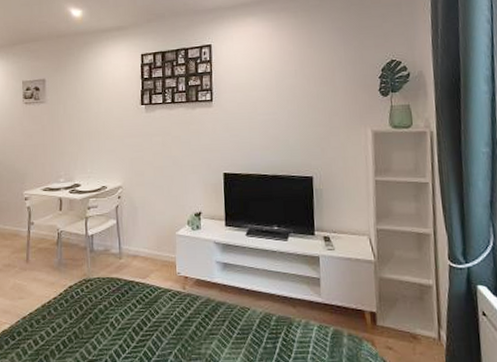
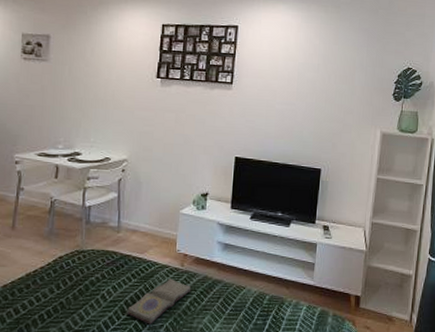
diary: none [136,302,195,352] -> present [127,278,191,325]

